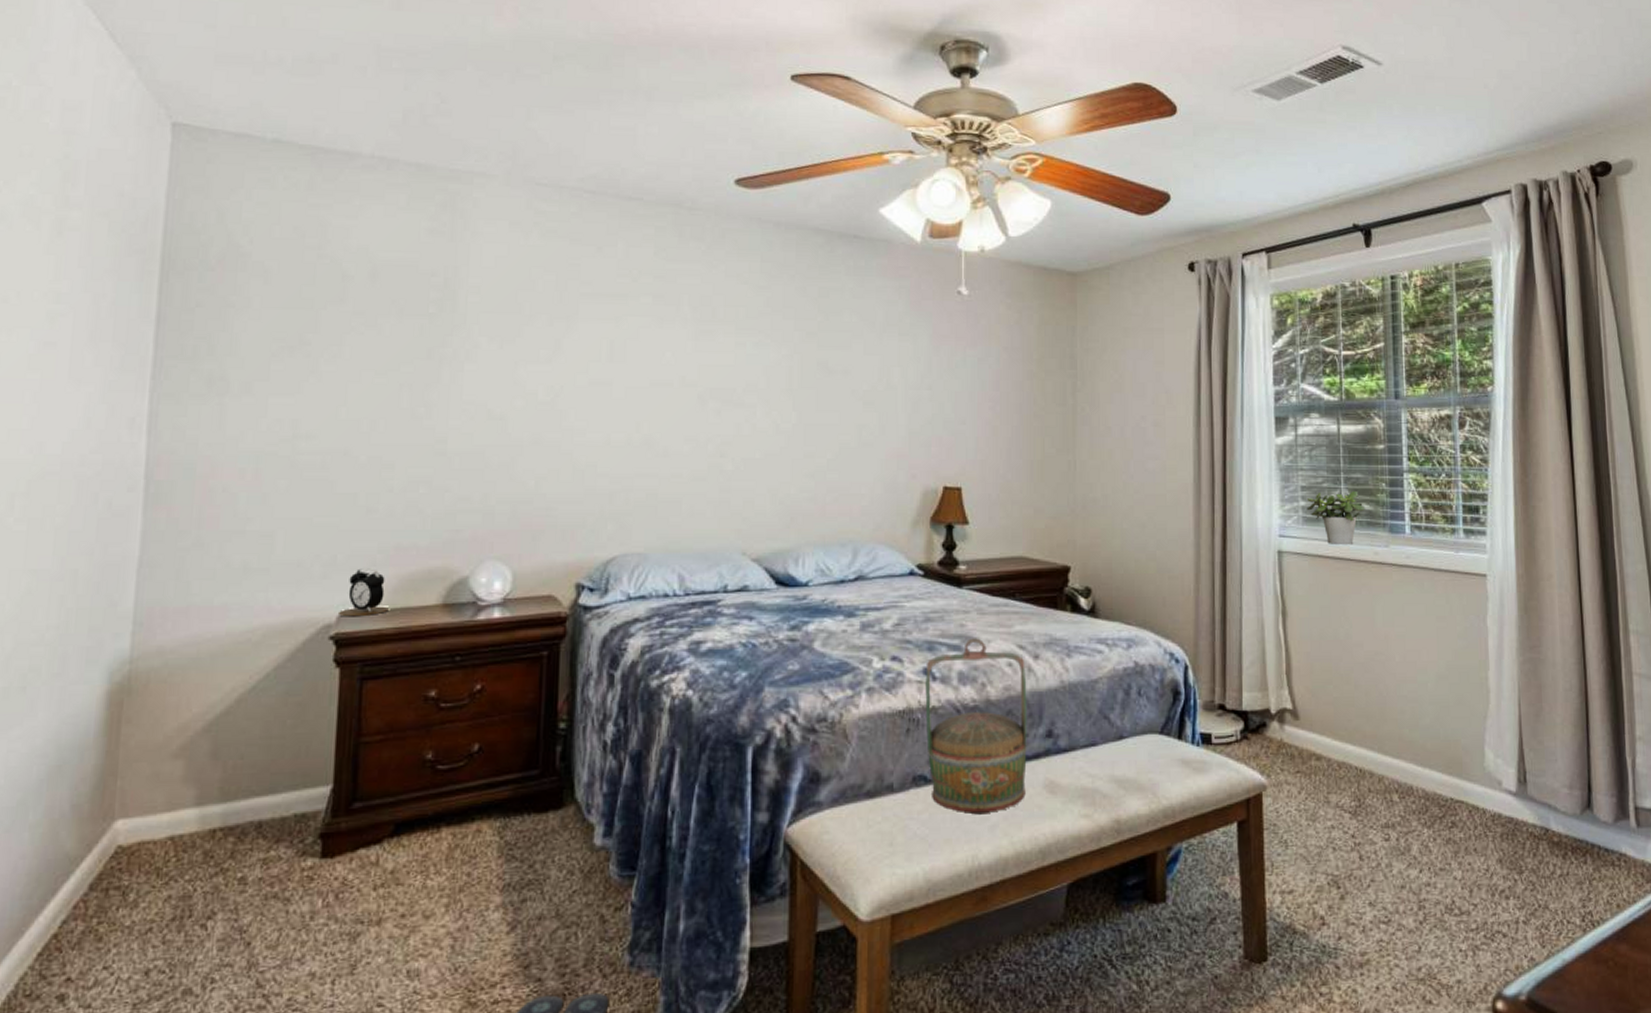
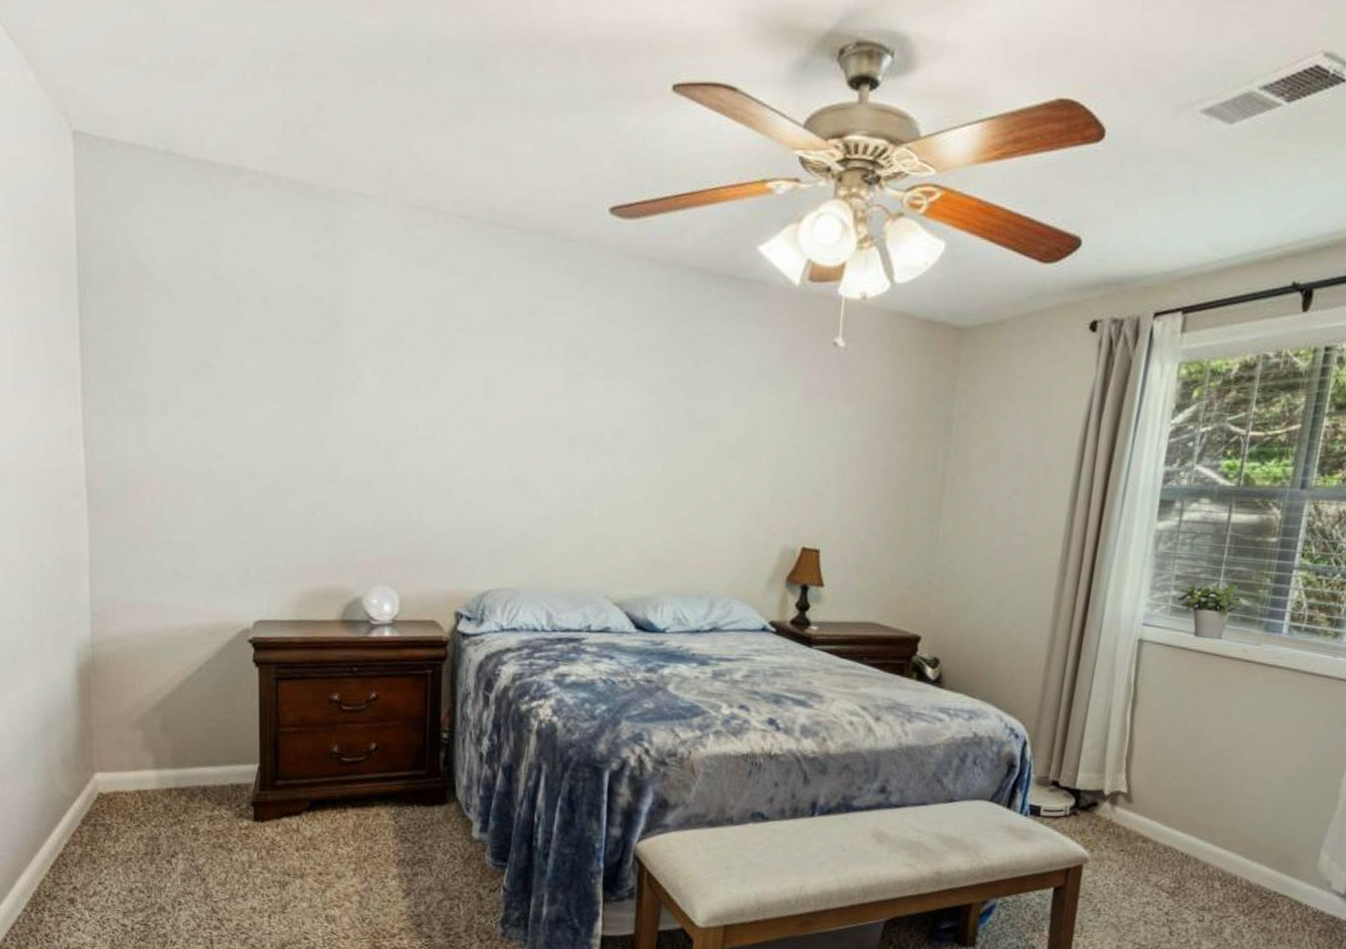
alarm clock: present [337,568,389,617] -> none [253,582,296,625]
decorative basket: present [925,638,1027,815] -> none [766,695,866,853]

